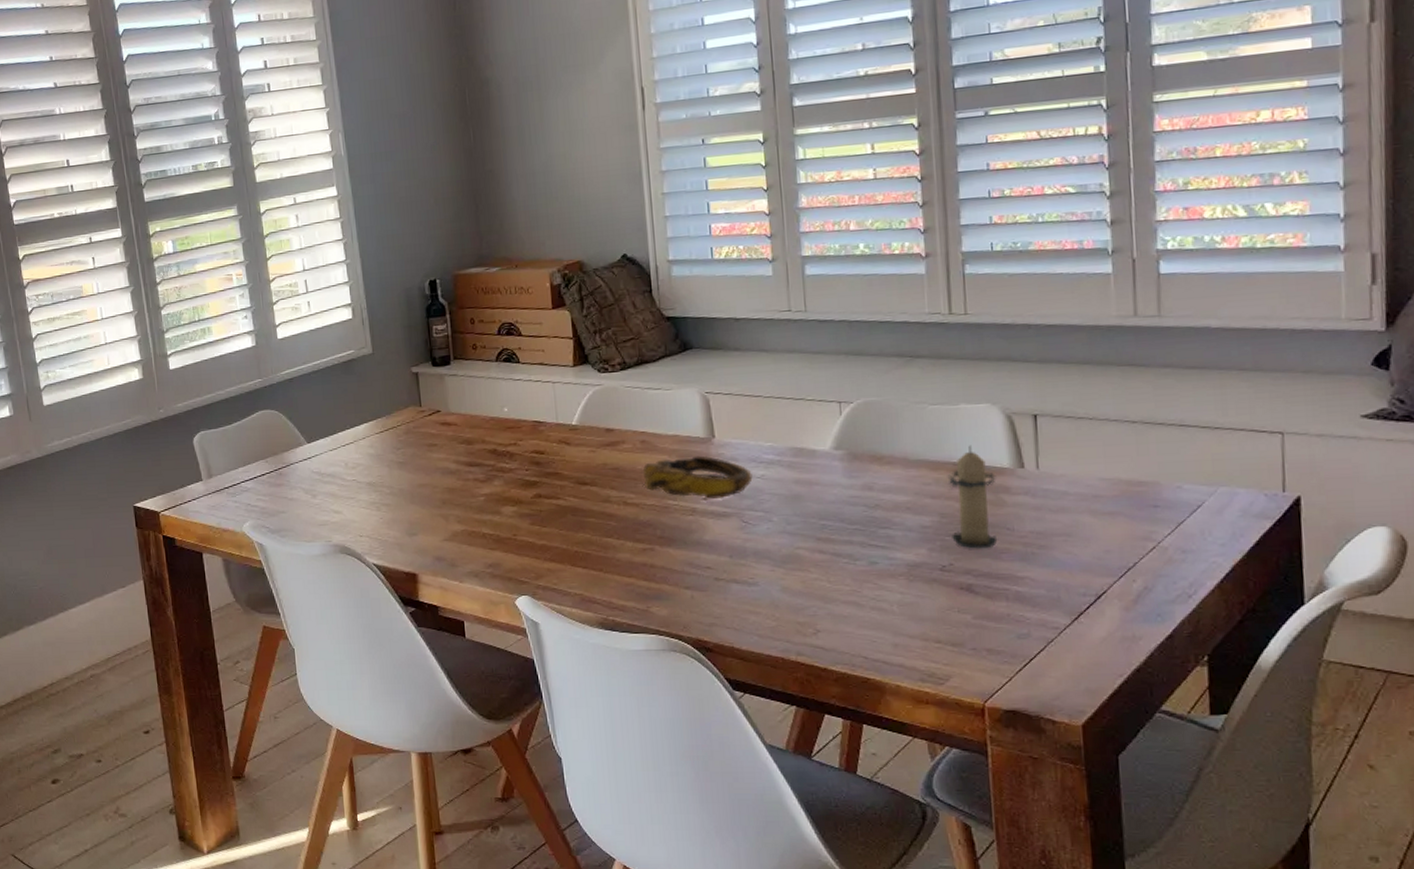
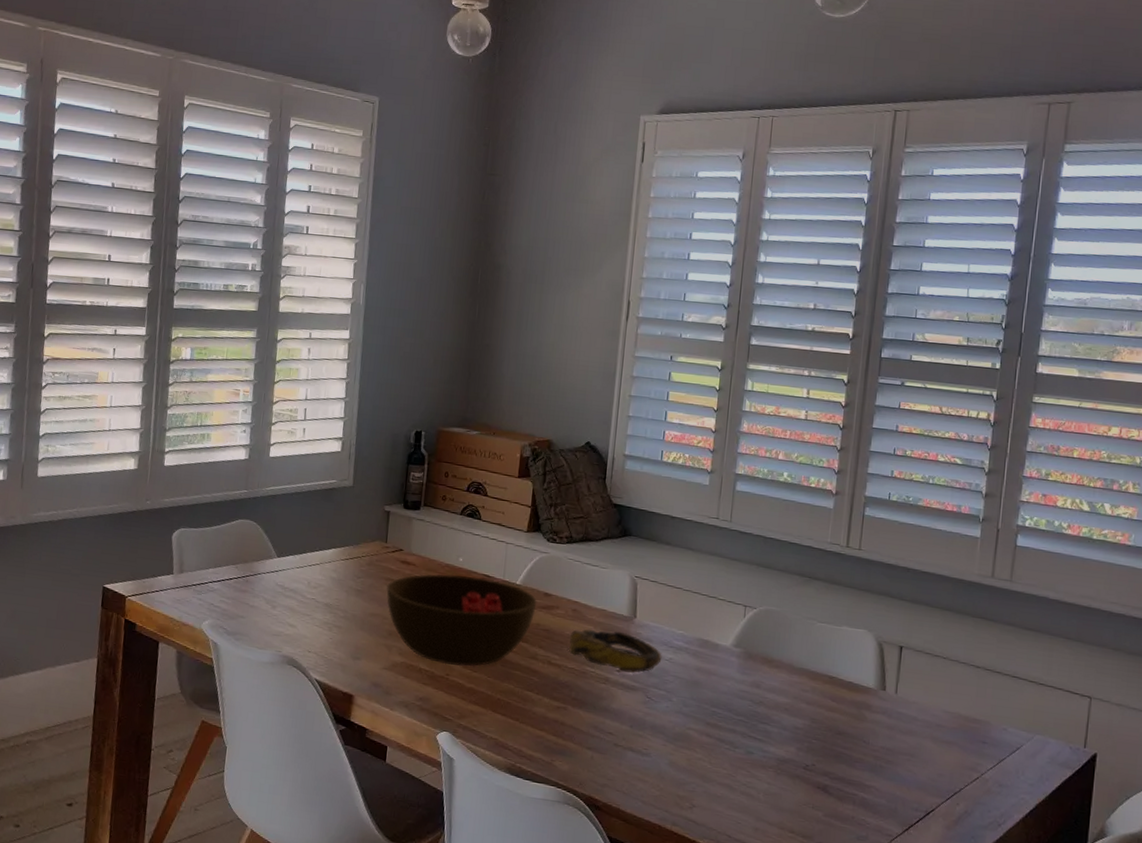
bowl: none [430,425,600,525] -> present [386,574,537,667]
candle: present [947,445,998,549] -> none [817,663,862,756]

